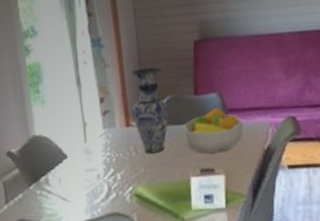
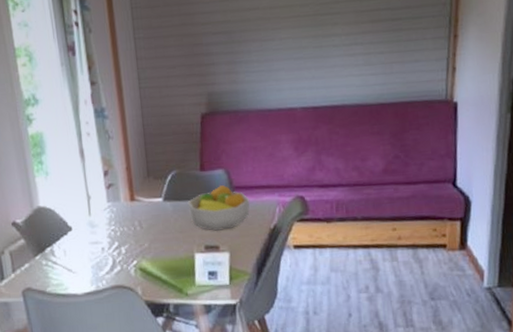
vase: present [131,67,170,154] -> none [135,140,175,229]

